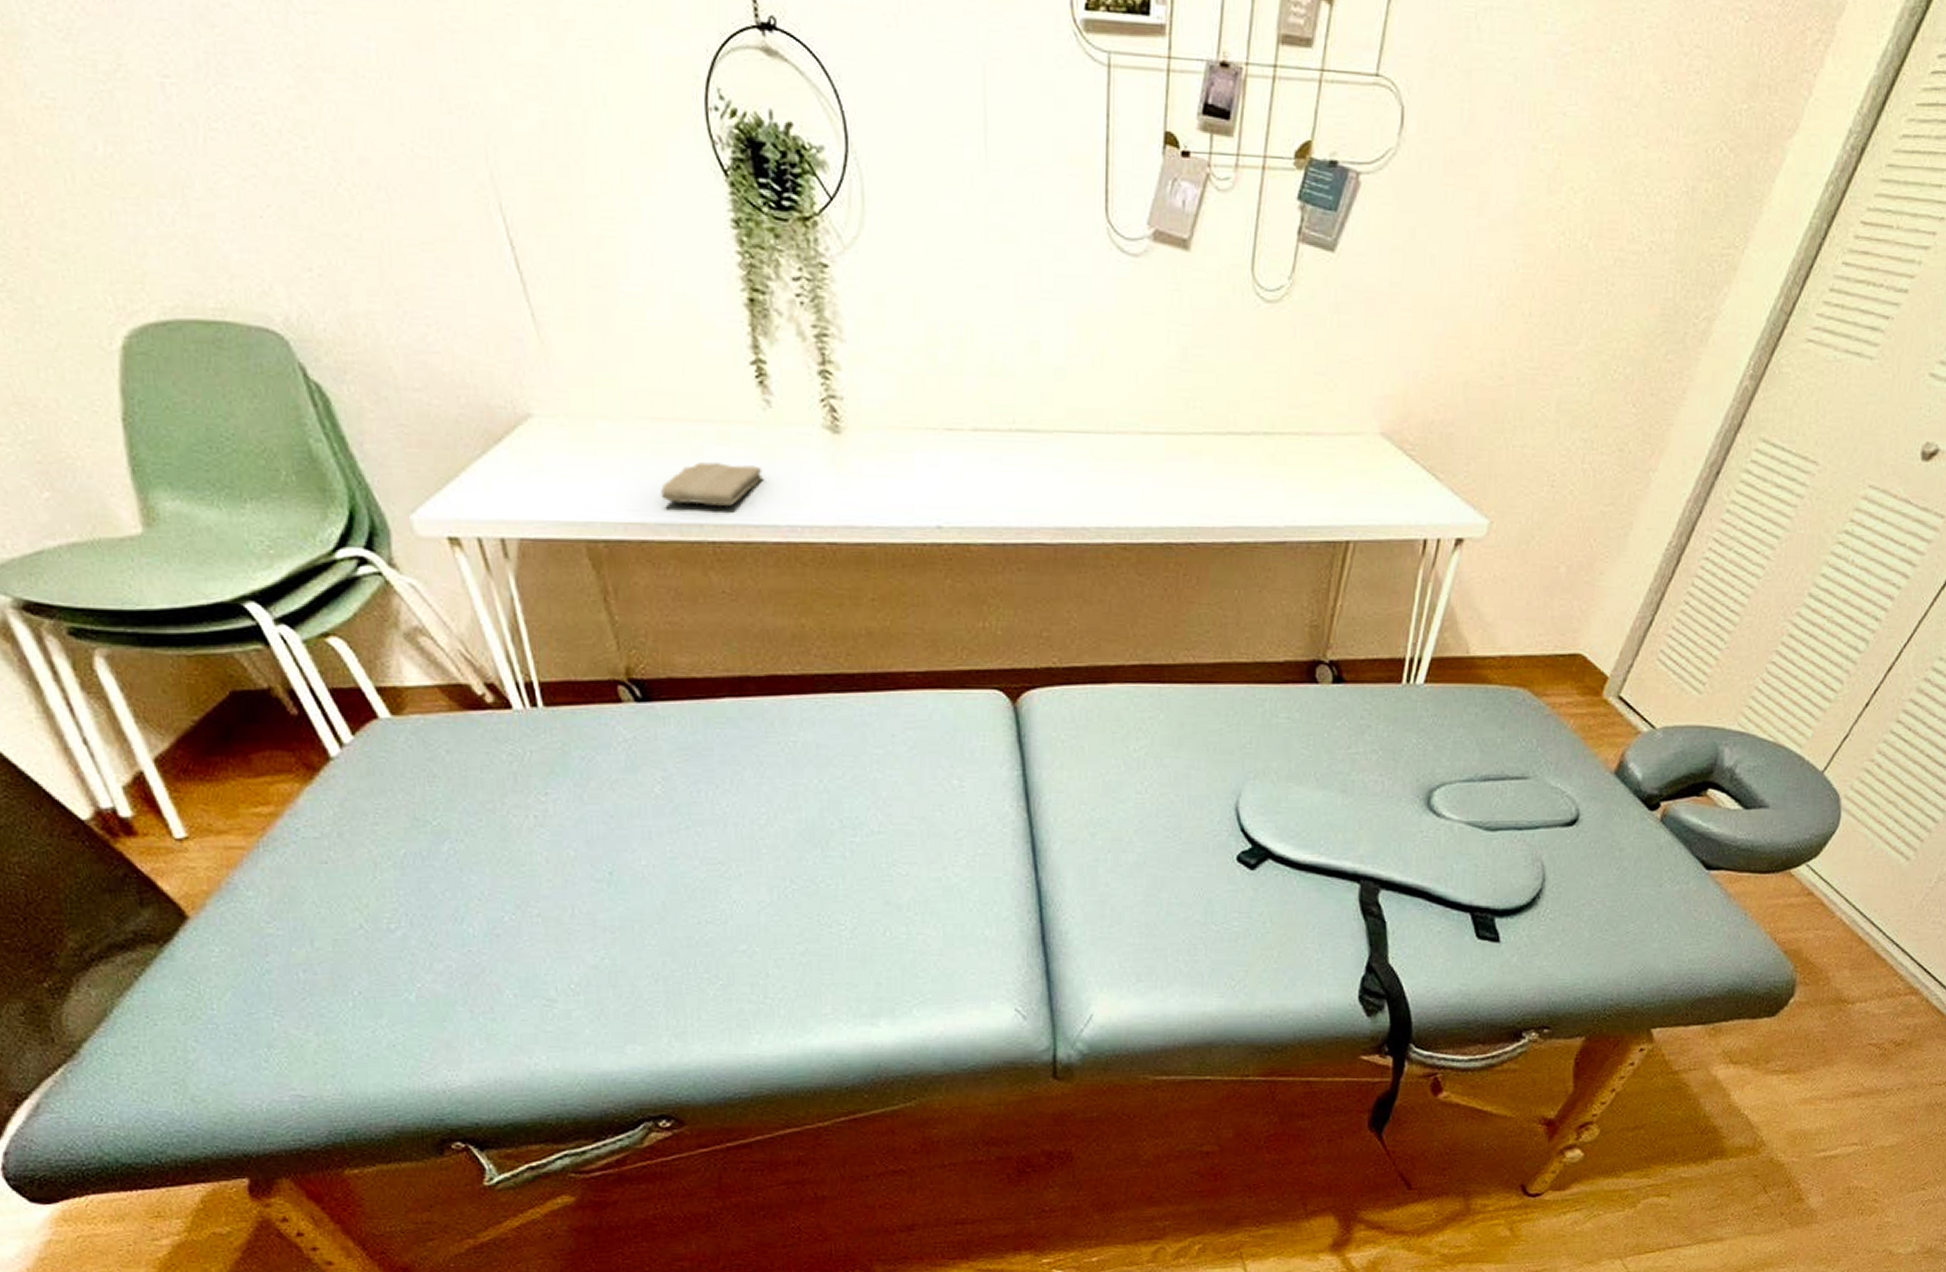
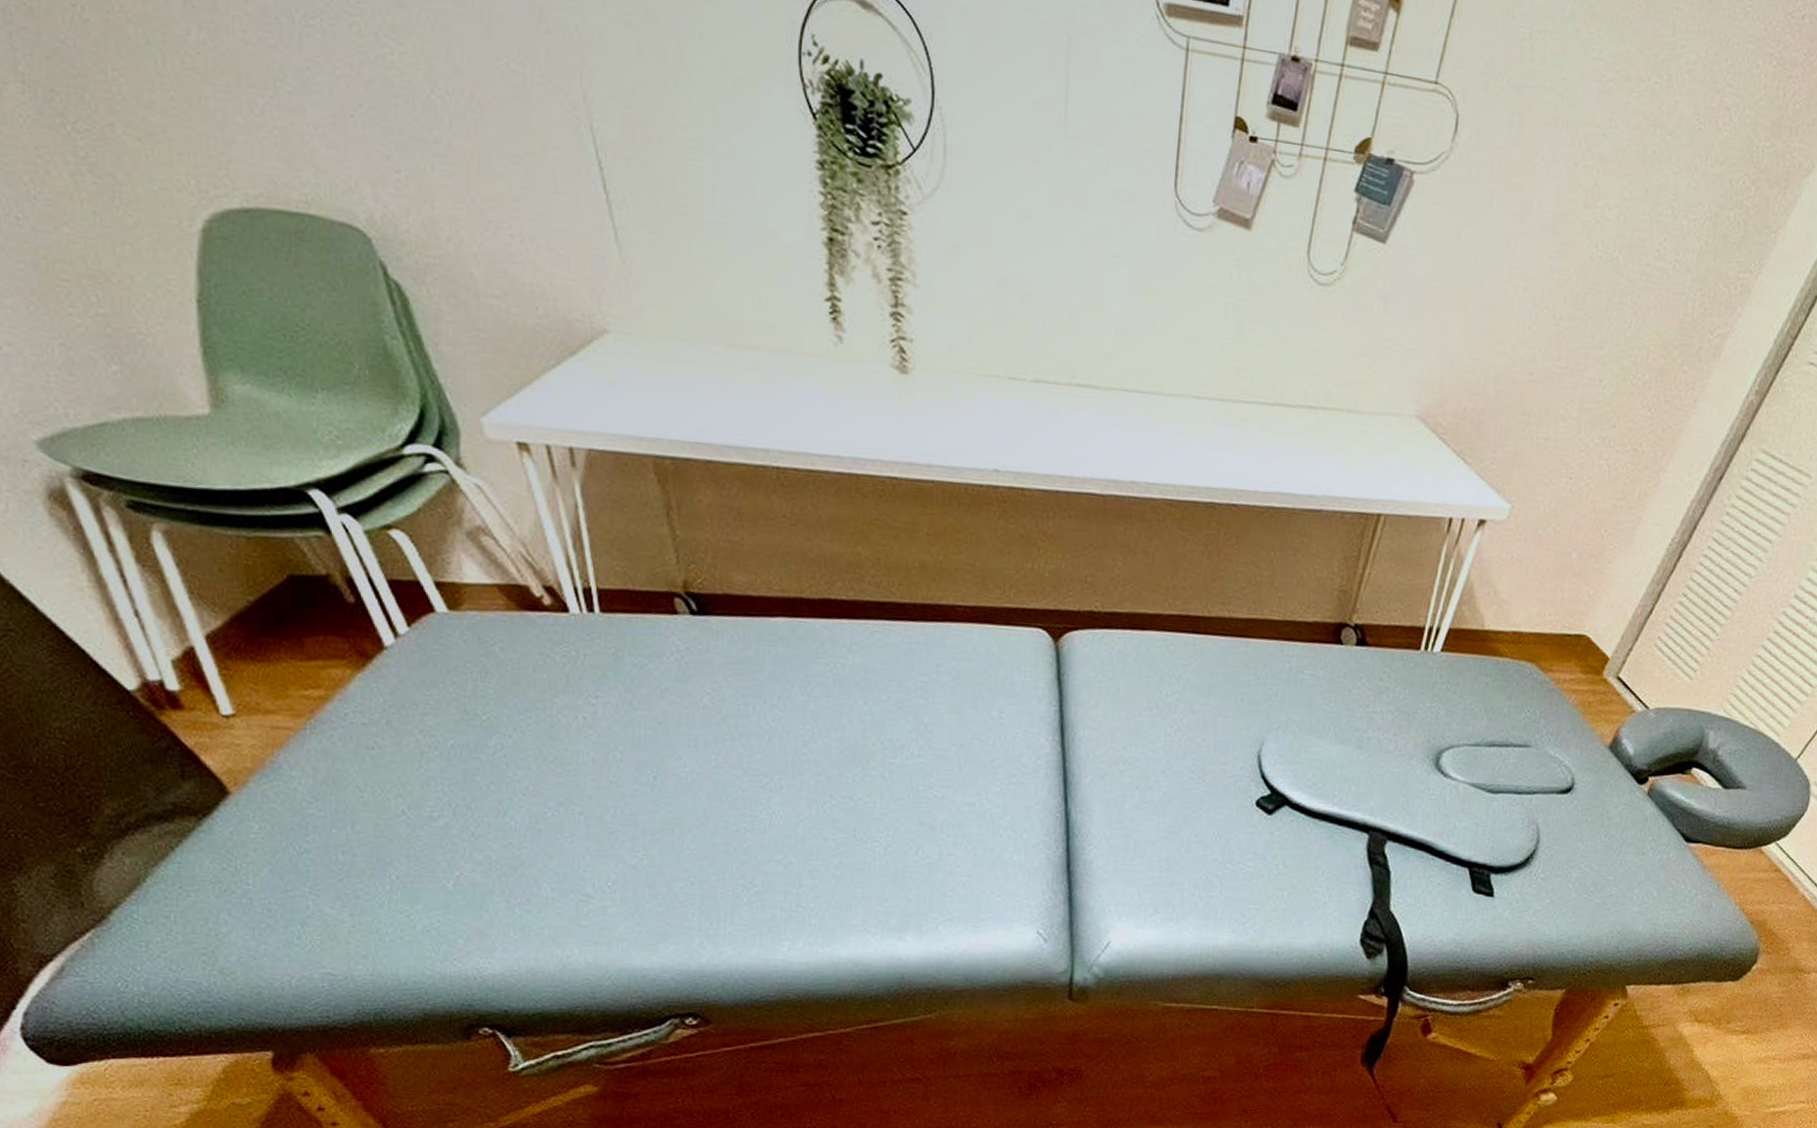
washcloth: present [661,462,763,506] -> none [730,390,830,434]

